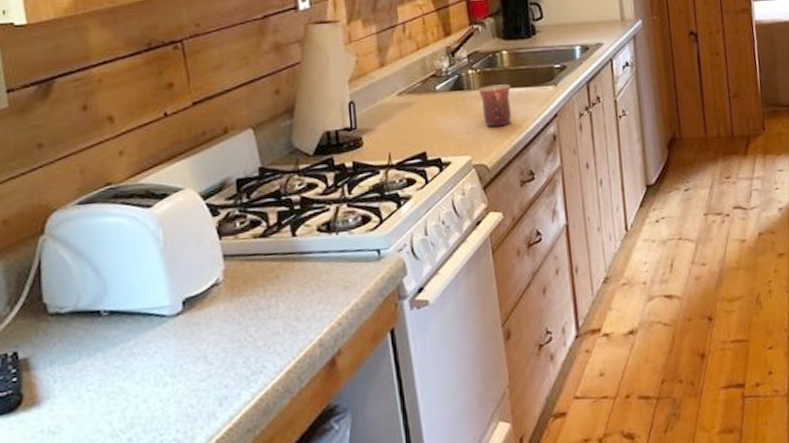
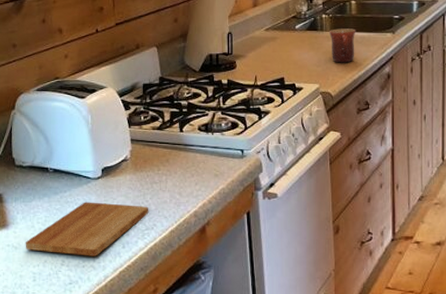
cutting board: none [68,343,255,433] -> present [25,202,149,256]

